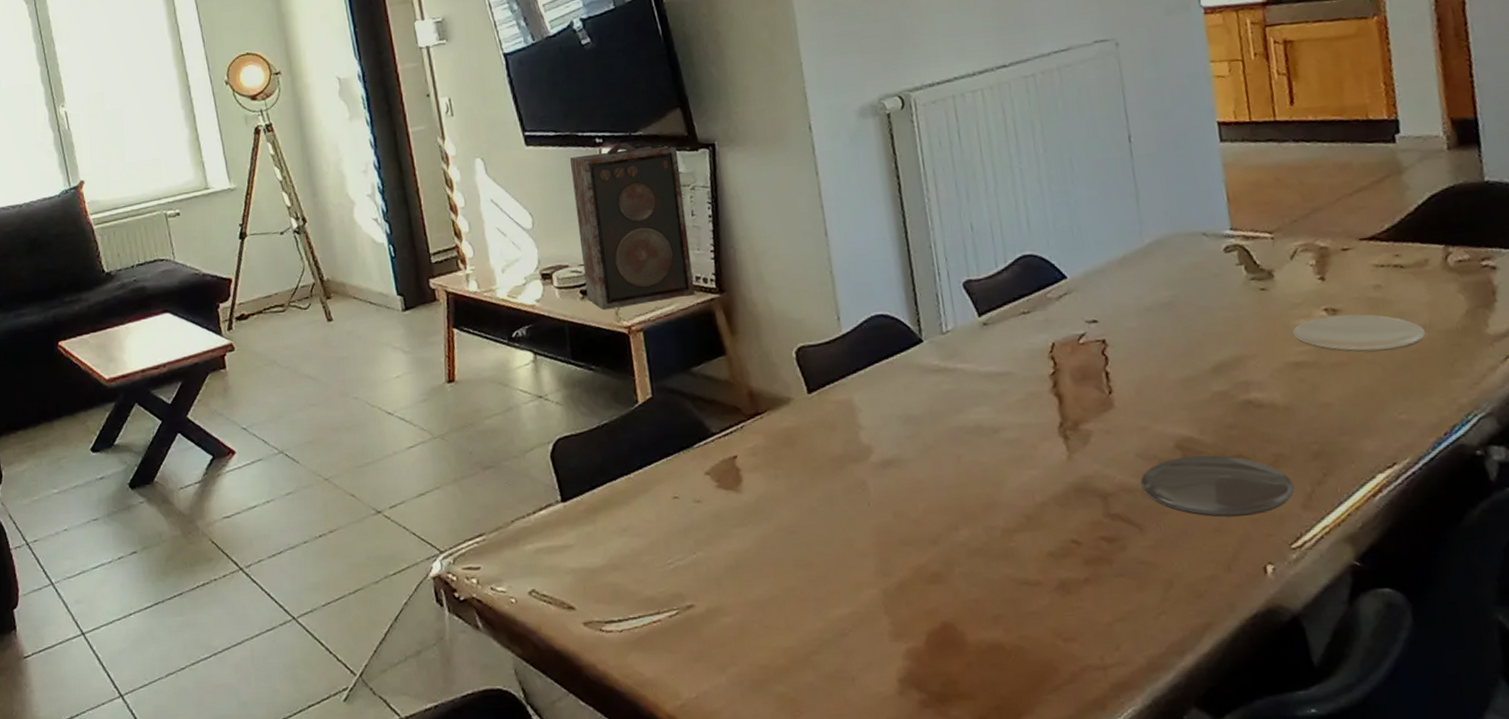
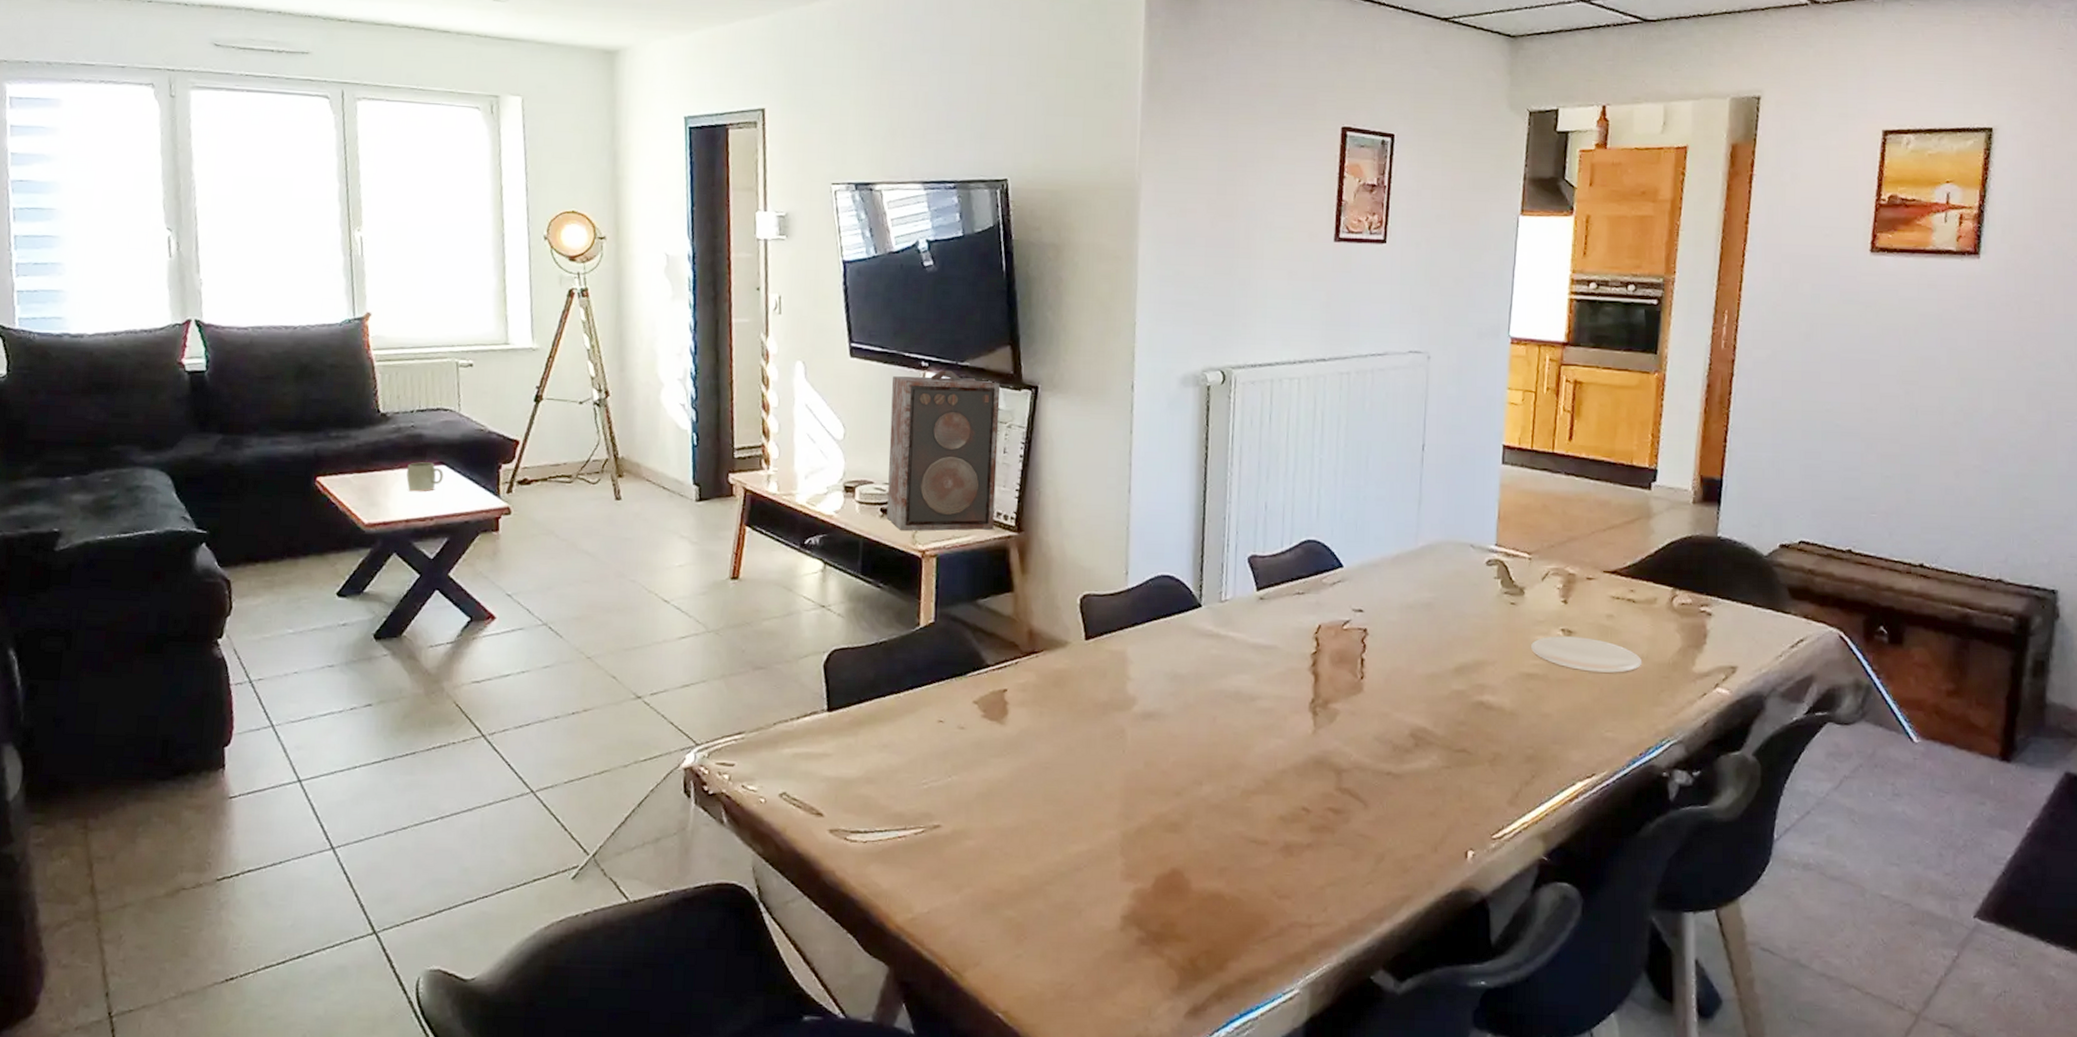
mug: none [136,312,169,343] -> present [406,462,444,492]
plate: present [1140,455,1295,518] -> none [1373,744,1505,805]

